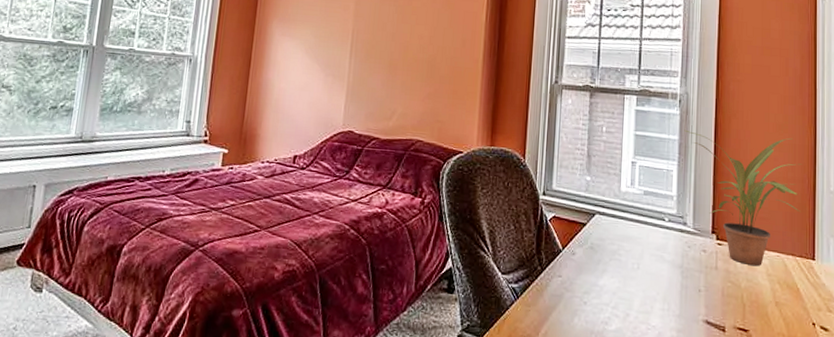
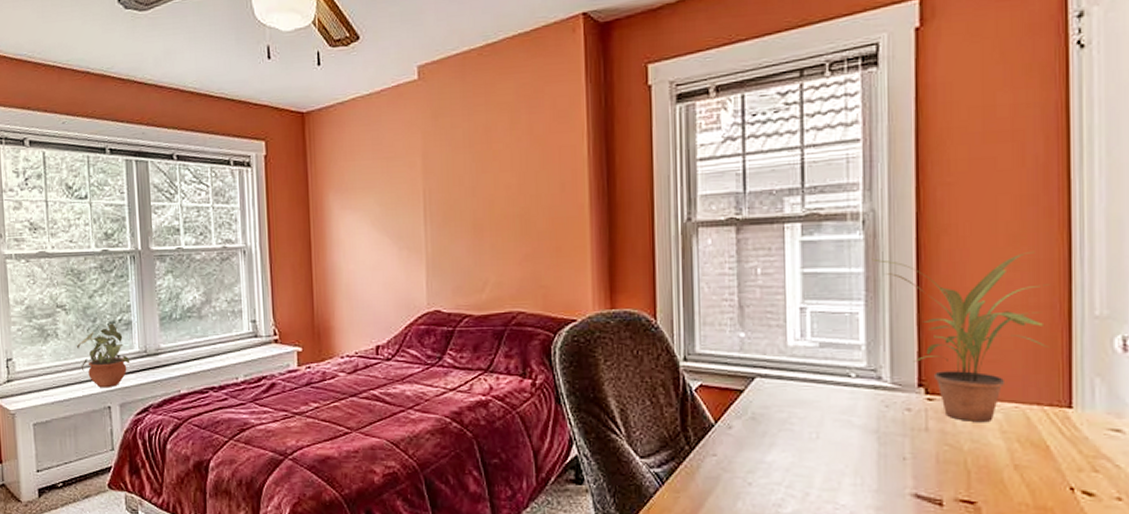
potted plant: none [14,108,64,168] -> present [77,323,130,388]

